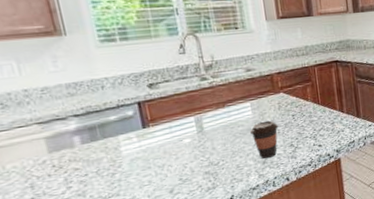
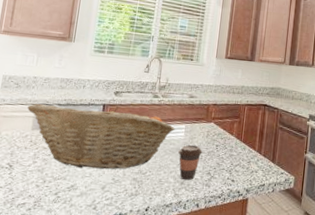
fruit basket: none [30,100,240,181] -> present [27,103,176,169]

